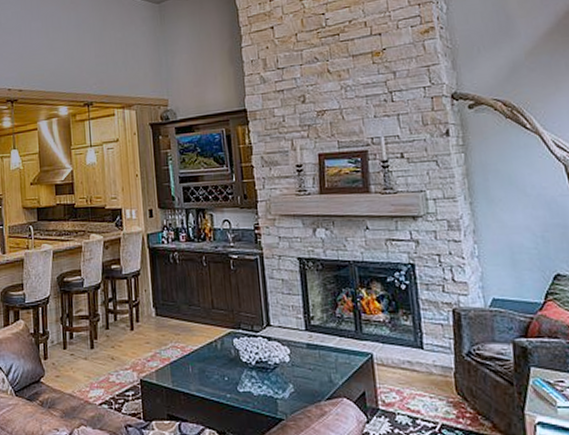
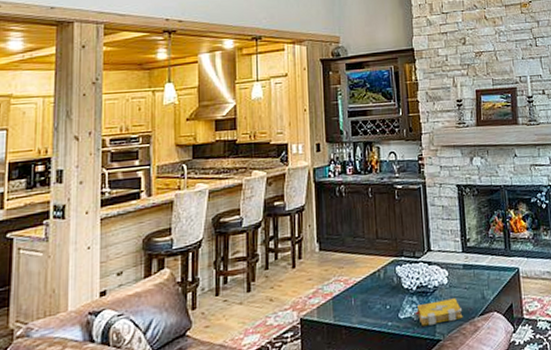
spell book: none [253,378,308,403] -> present [414,298,463,326]

